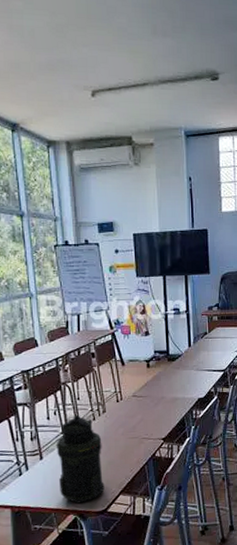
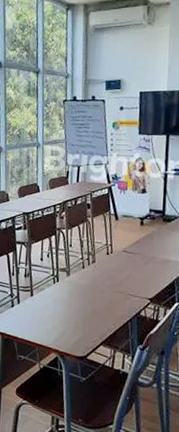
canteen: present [56,414,105,504] -> none [45,260,89,345]

